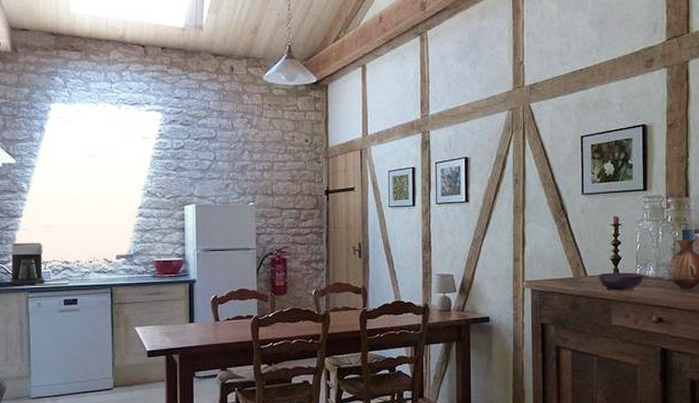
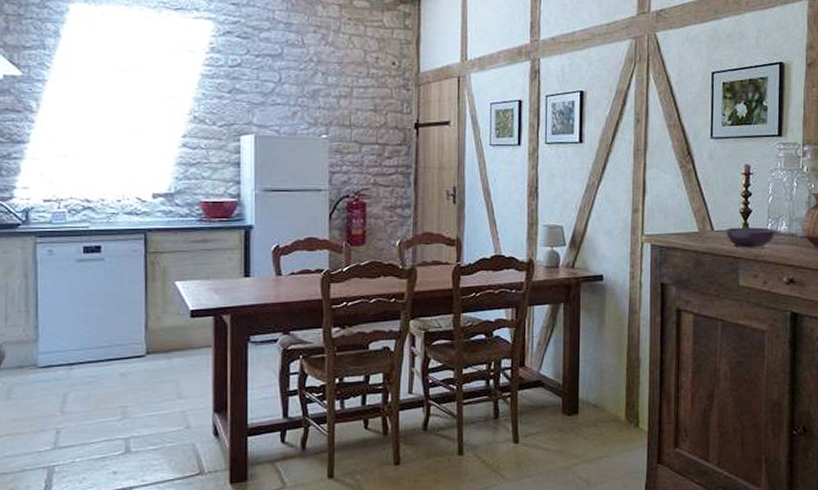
coffee maker: present [10,242,45,286] -> none [12,174,59,229]

